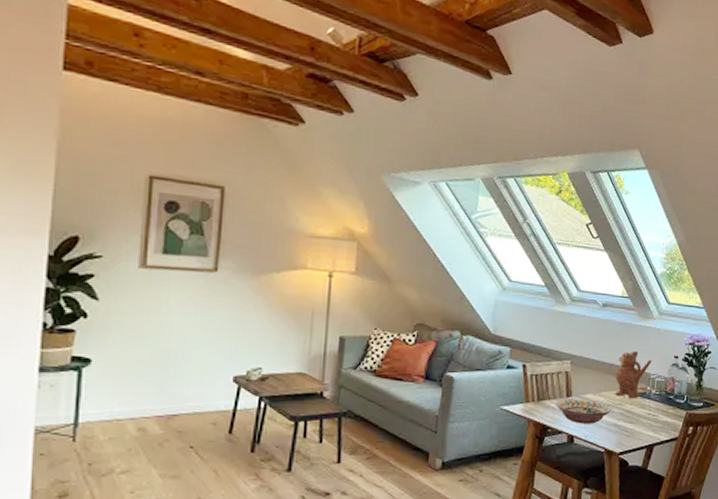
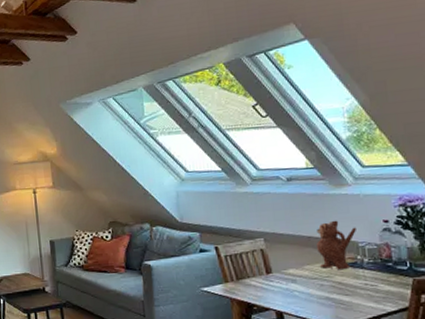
decorative bowl: present [556,399,612,424] -> none [256,275,321,300]

